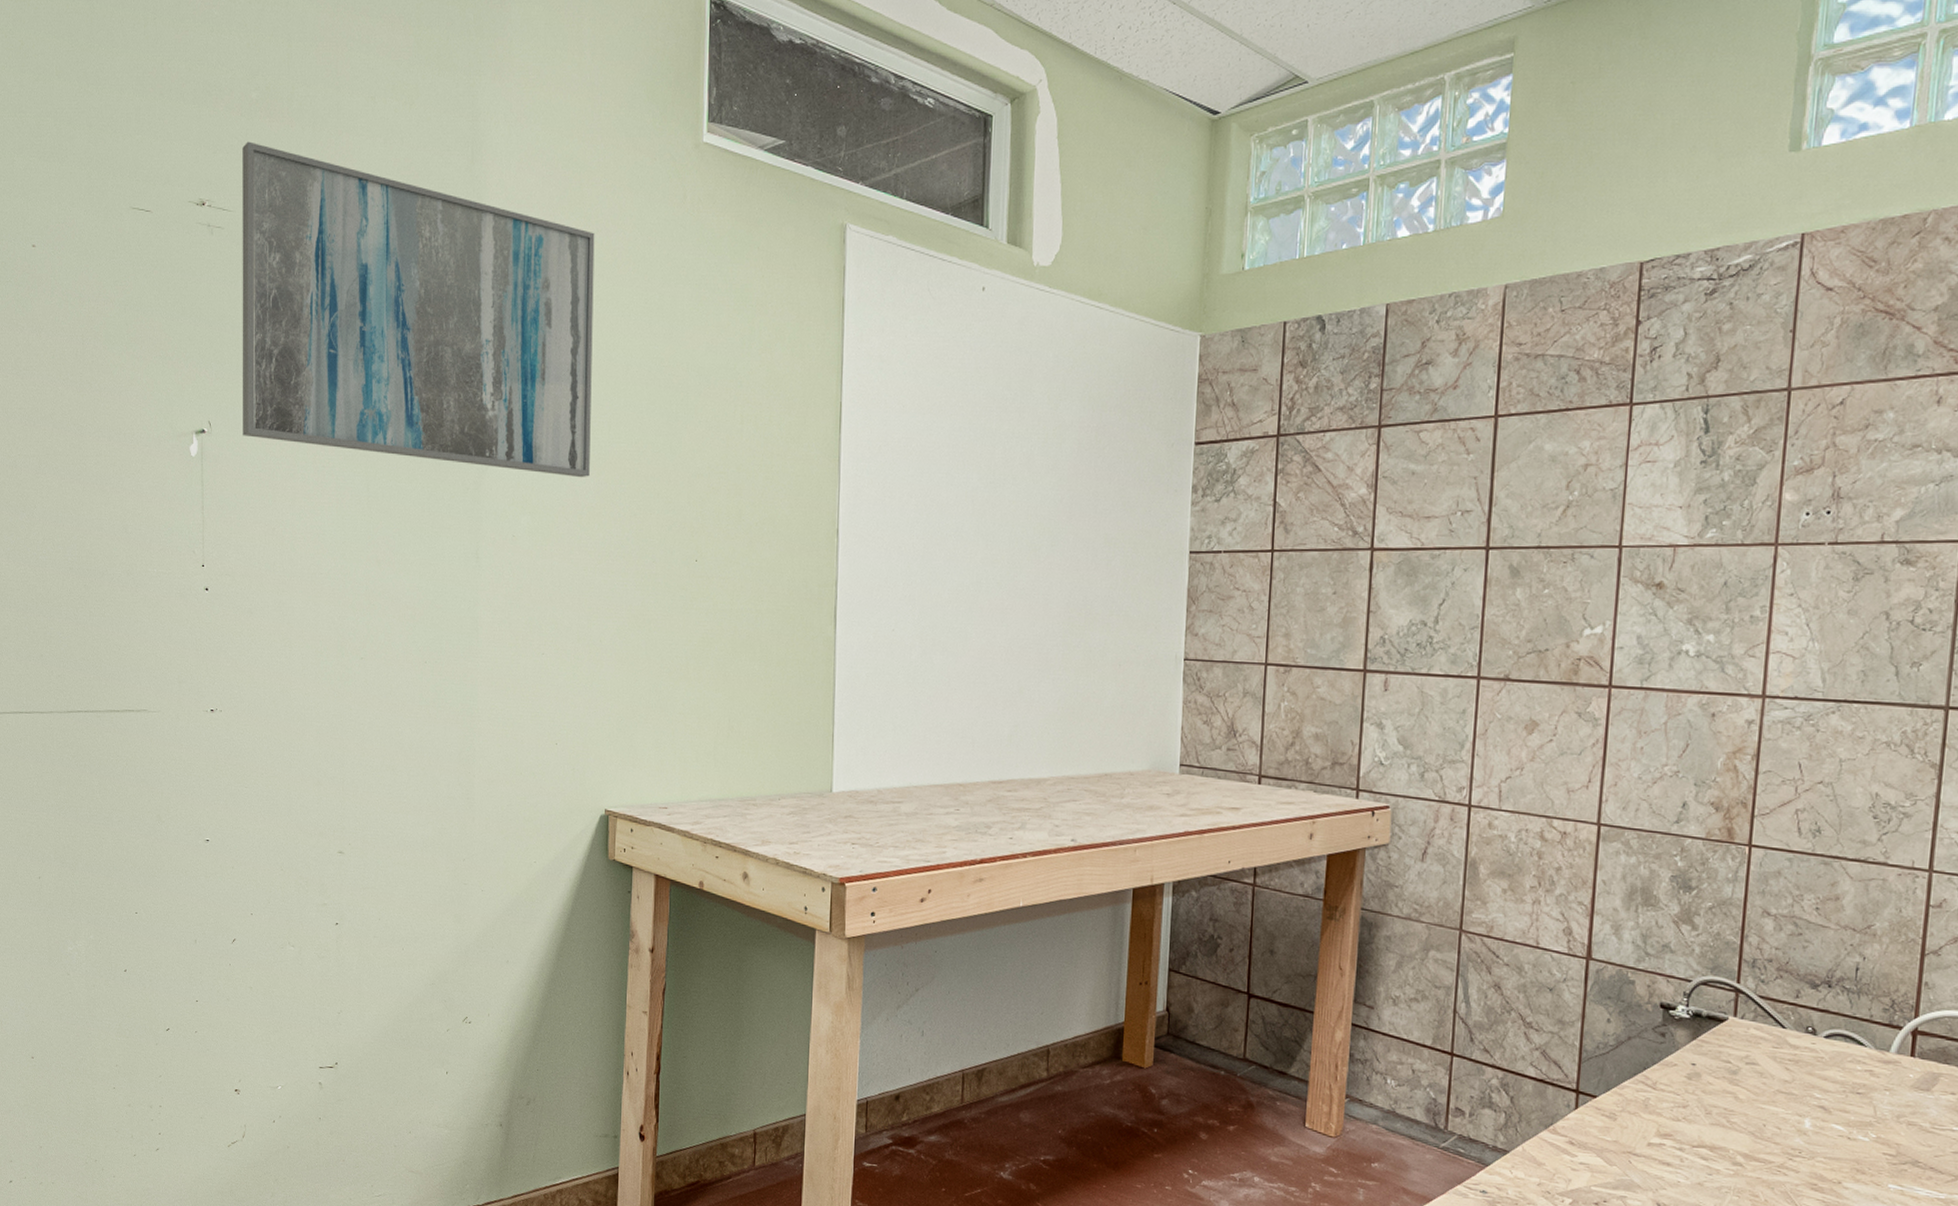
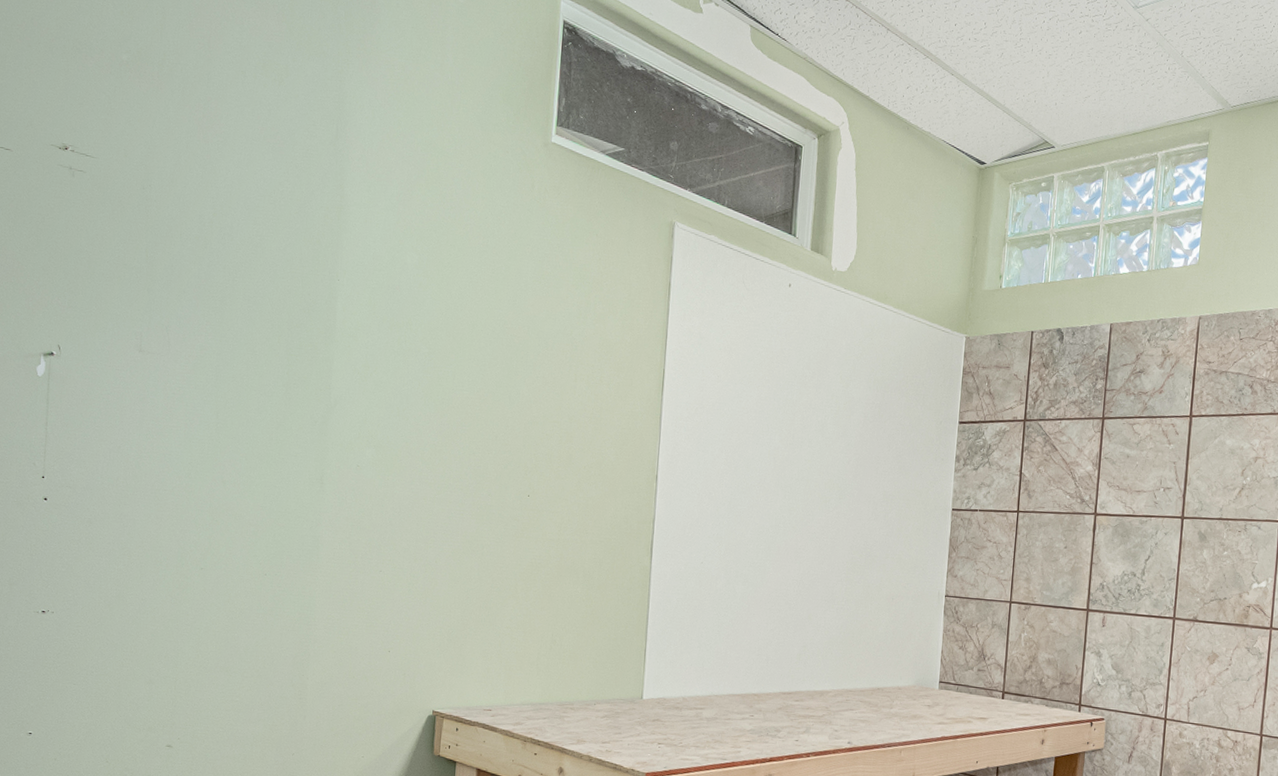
wall art: present [242,141,595,478] -> none [93,97,449,419]

